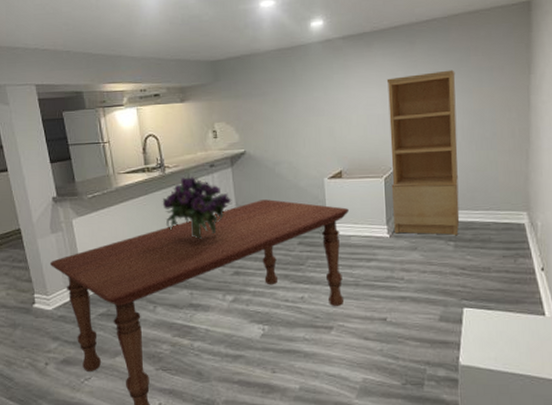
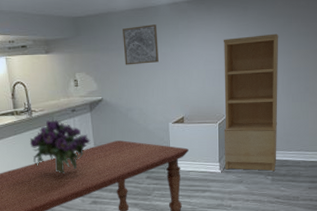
wall art: none [268,65,310,113] -> present [123,24,159,65]

